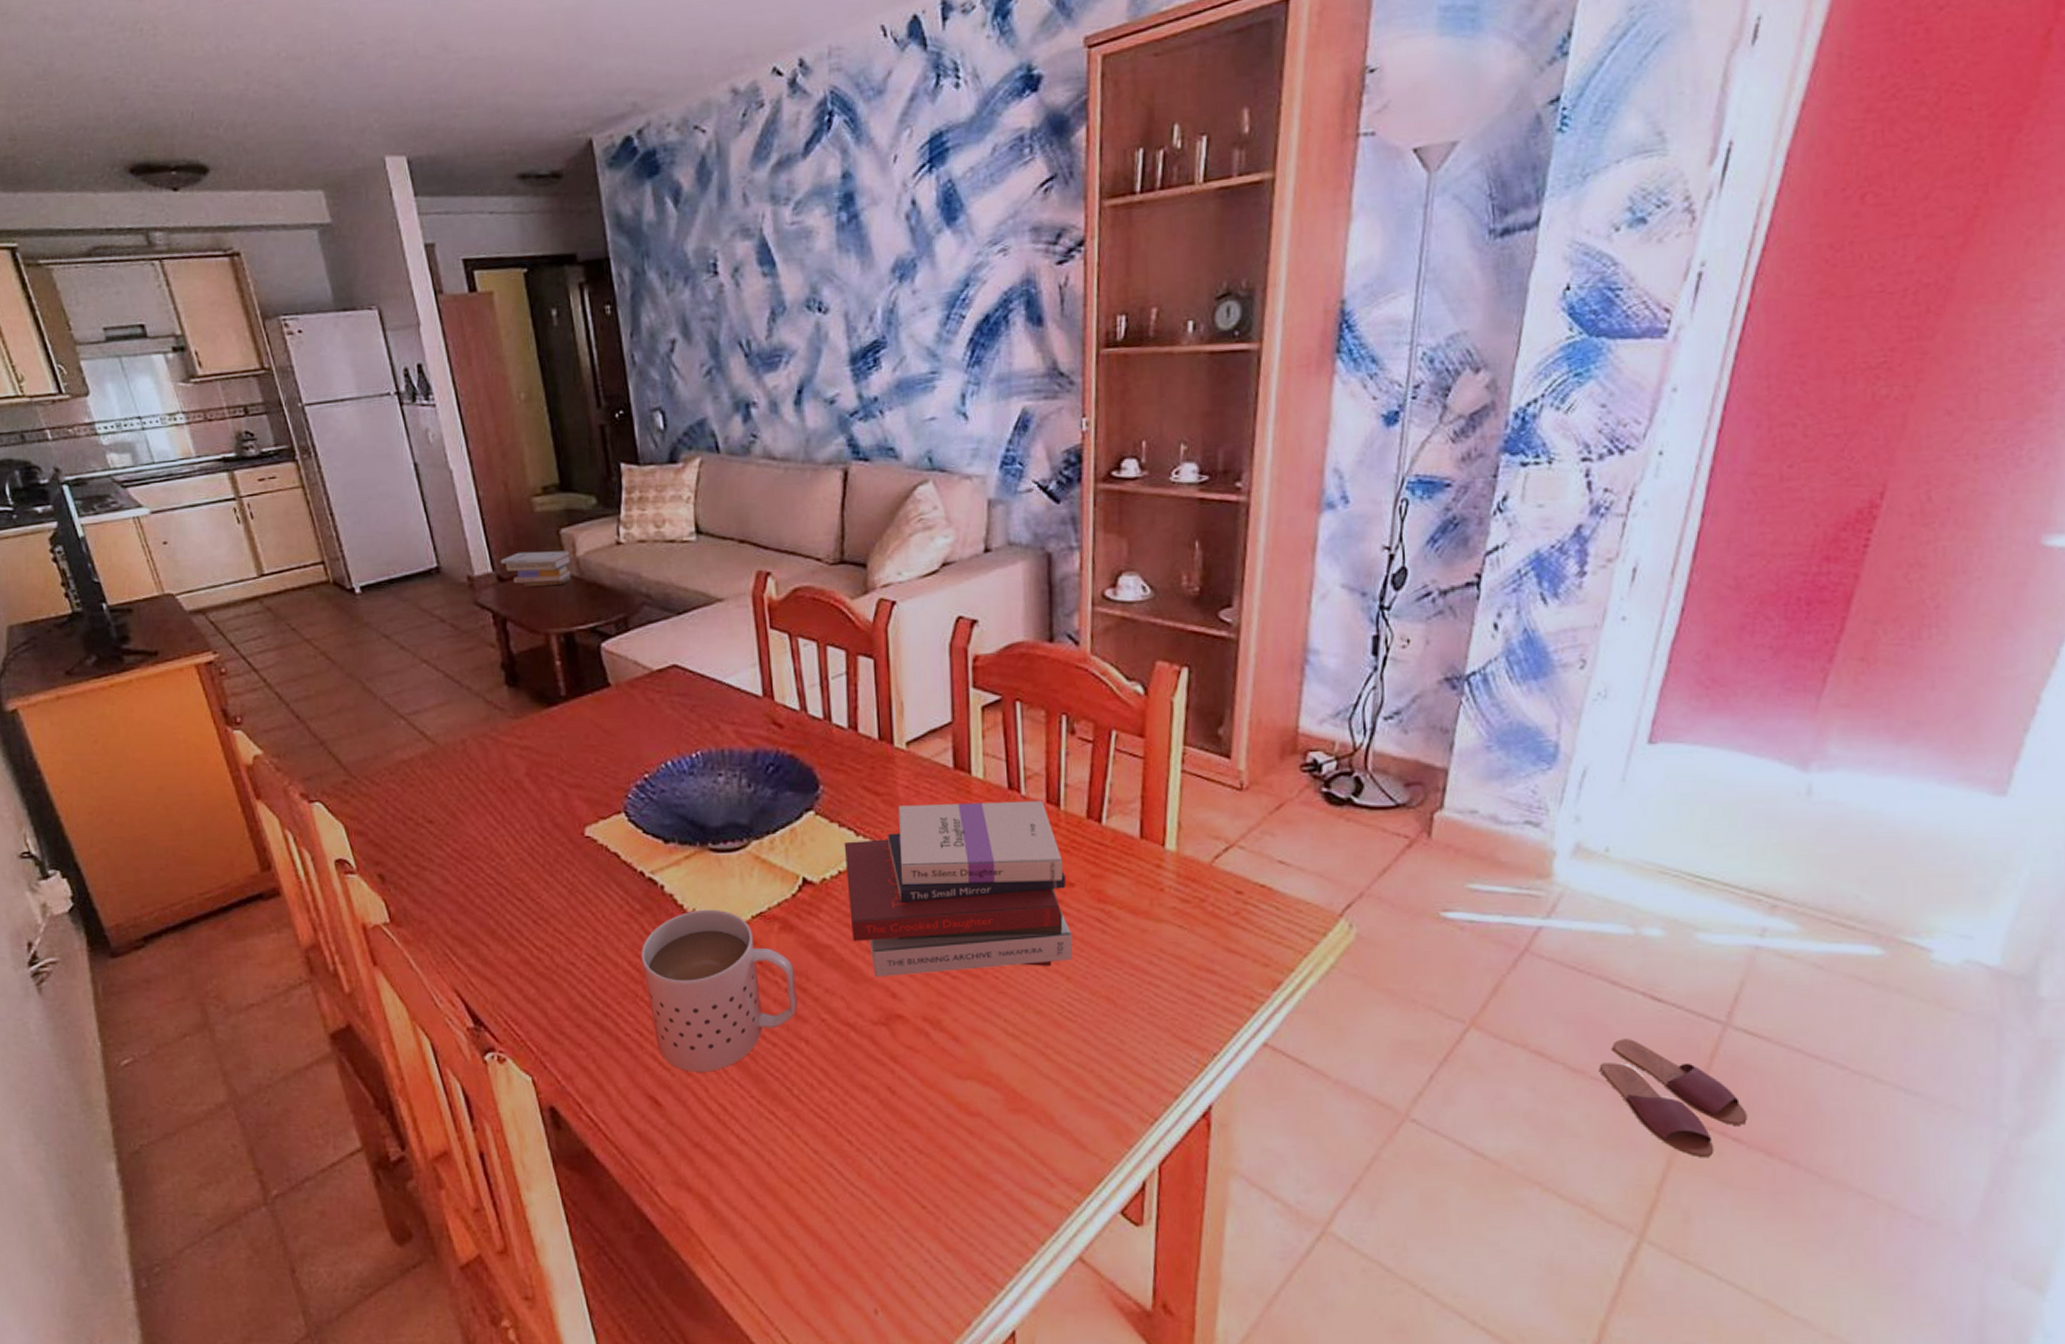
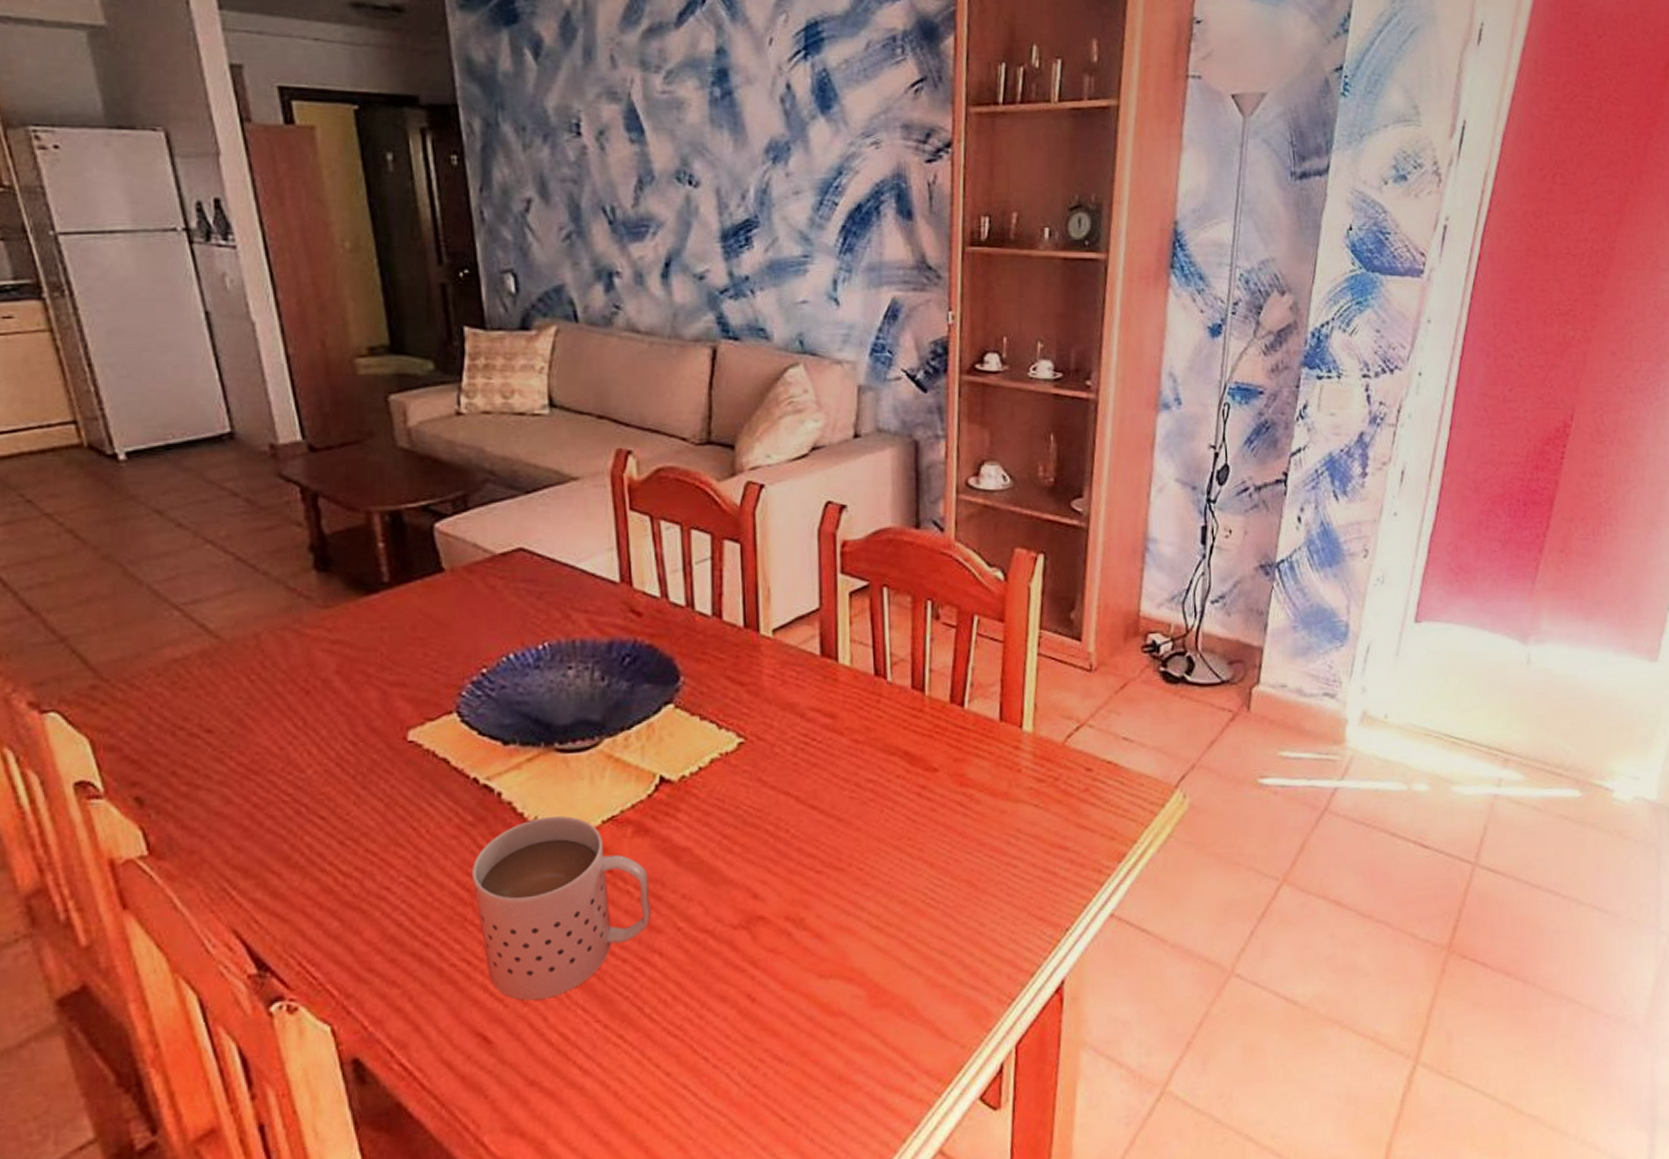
books: present [500,550,572,589] -> none [313,418,402,461]
books: present [843,800,1073,977] -> none [705,686,936,877]
slippers: present [1599,1039,1747,1157] -> none [1382,883,1491,983]

